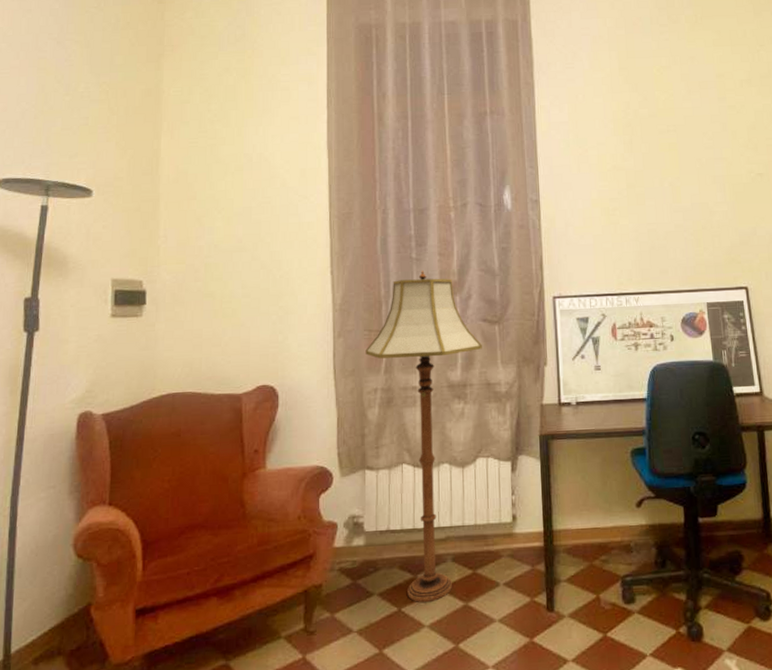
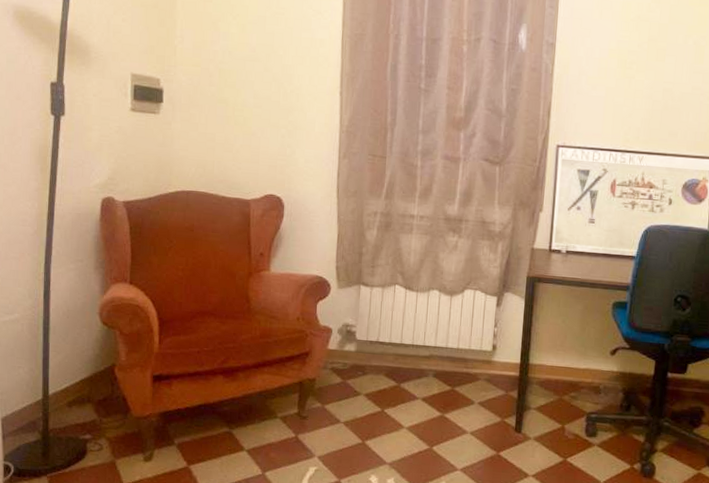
floor lamp: present [365,271,482,603] -> none [368,102,481,408]

